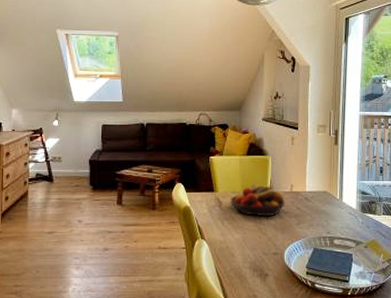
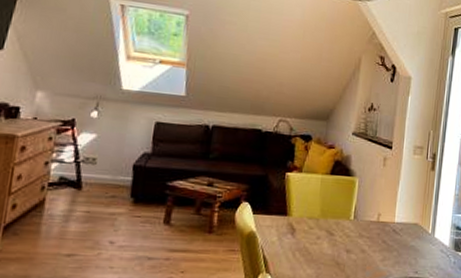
fruit bowl: present [230,183,286,217] -> none [305,208,371,250]

